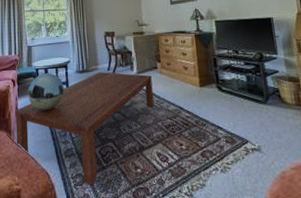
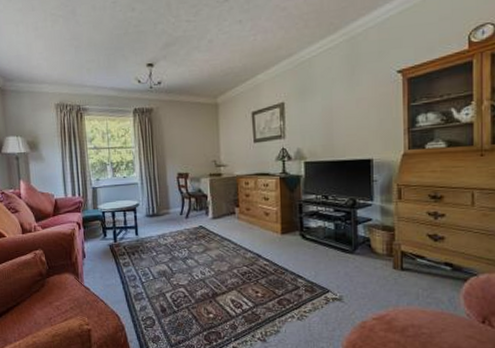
coffee table: present [15,72,154,186] -> none [82,216,230,328]
decorative sphere: present [28,72,64,111] -> none [94,216,133,255]

